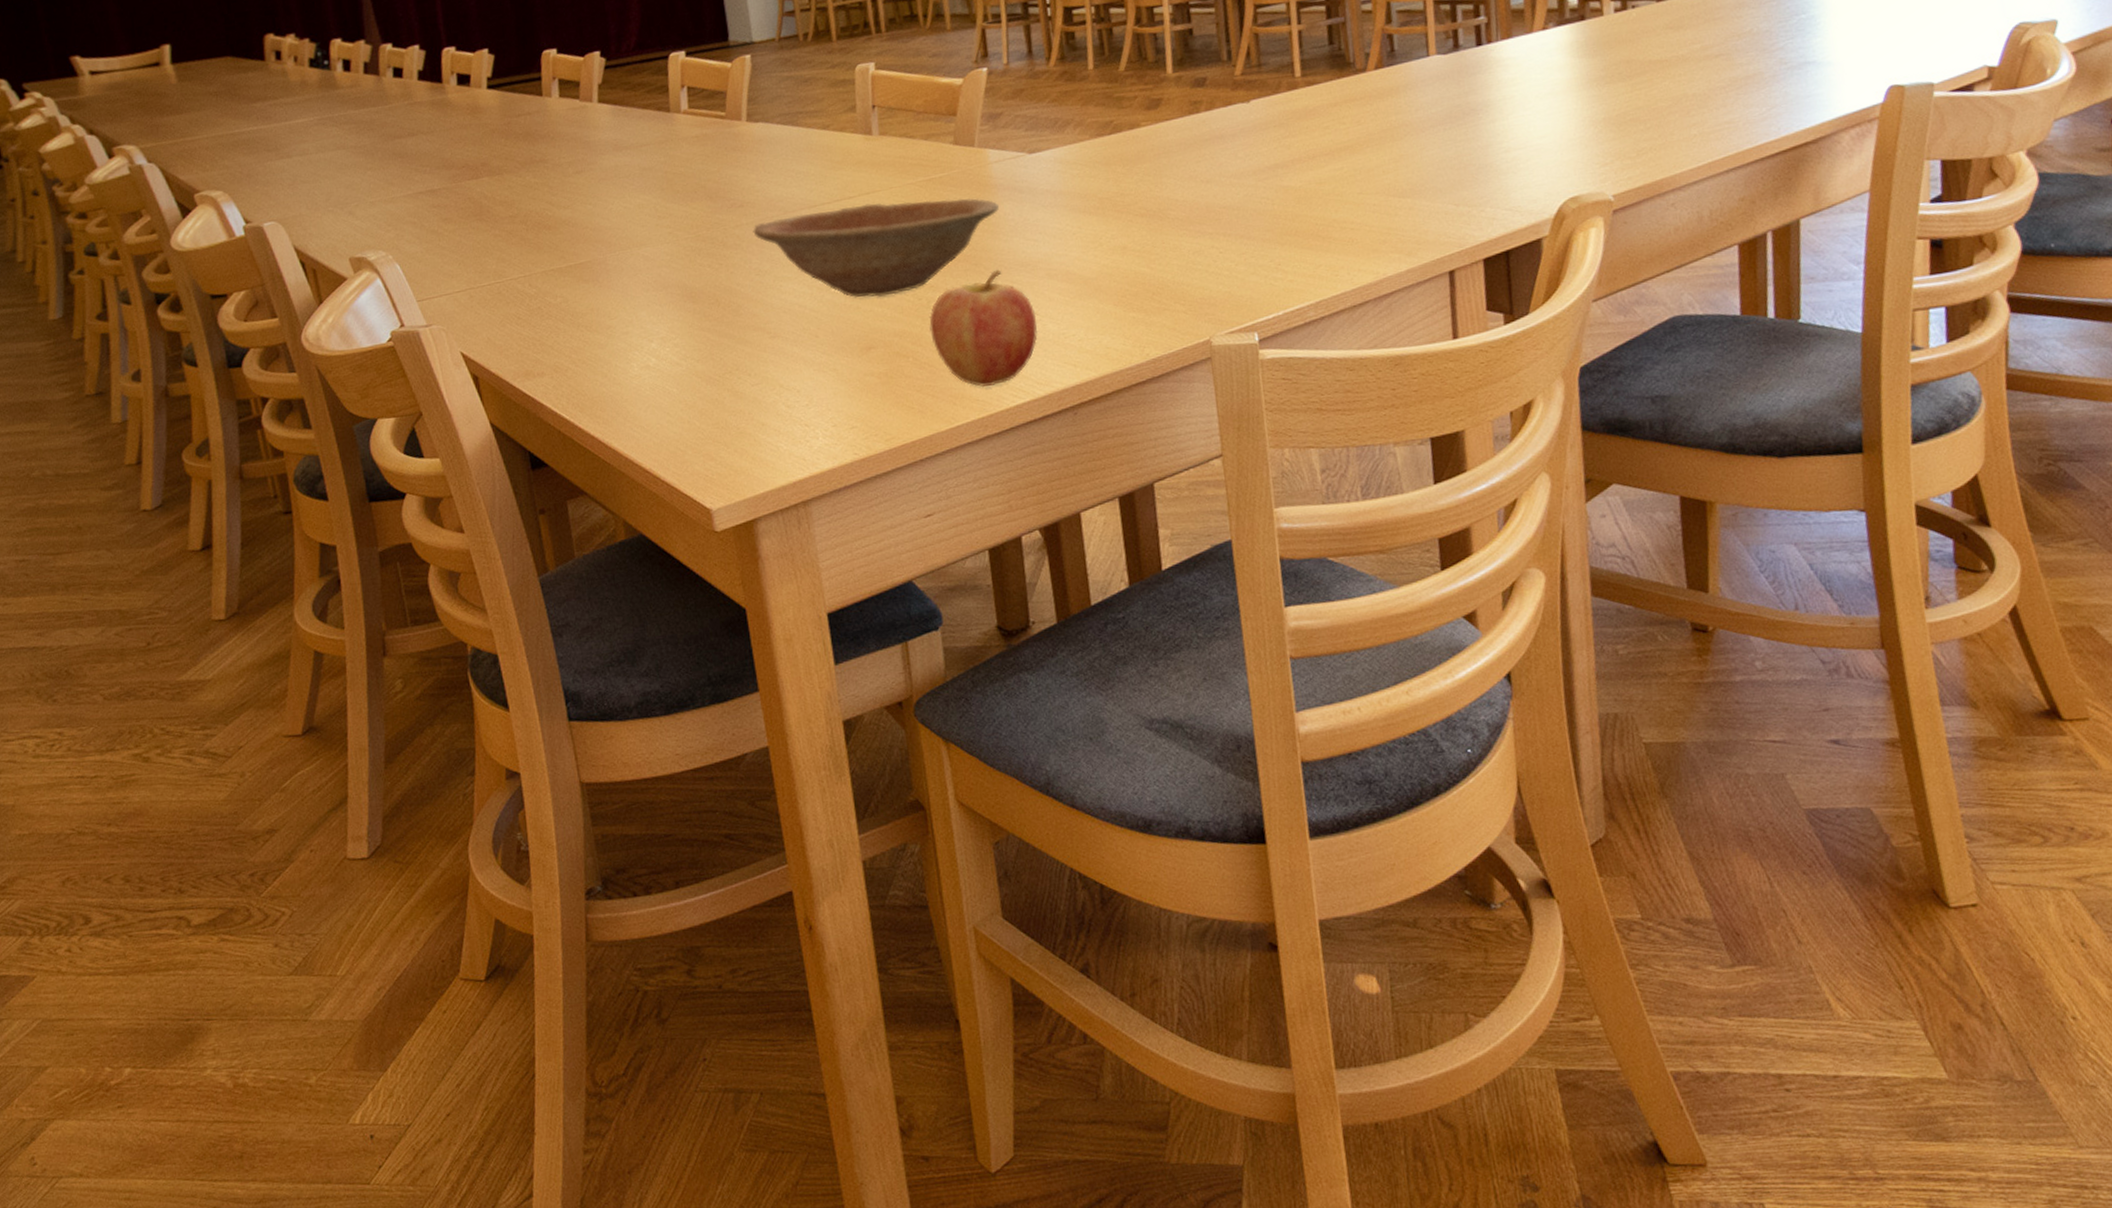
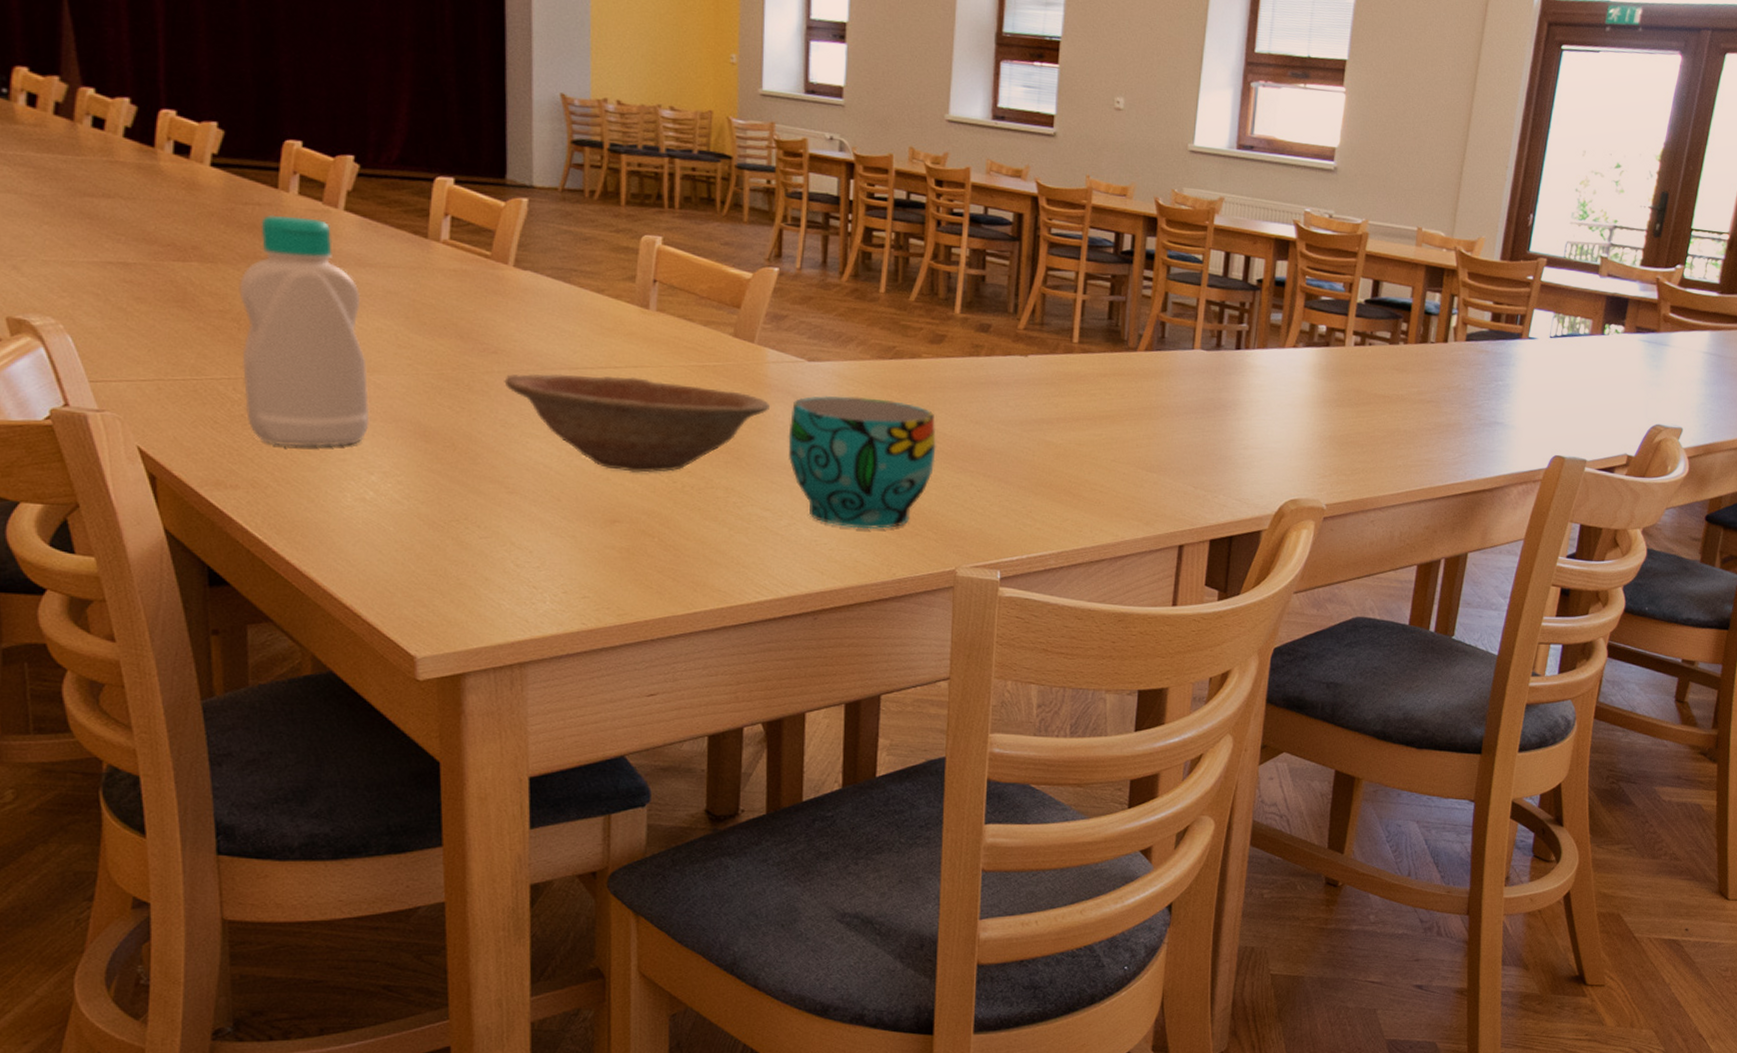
bottle: none [522,116,644,330] -> present [239,214,370,447]
fruit: present [929,269,1037,388] -> none [680,467,791,579]
cup: none [1020,176,1172,315] -> present [788,396,936,530]

